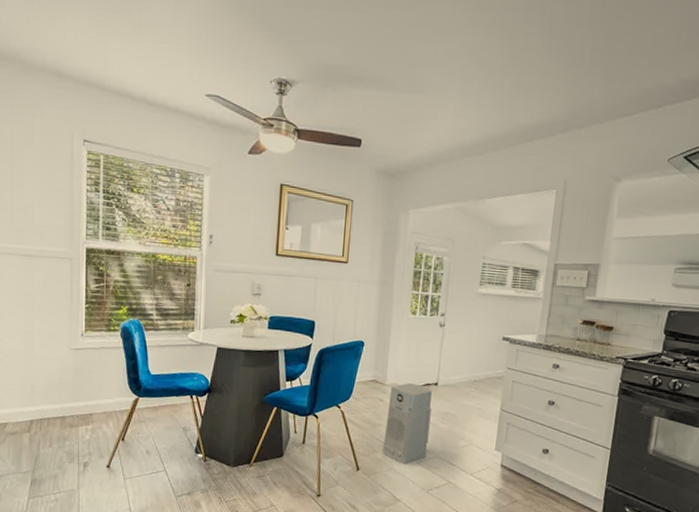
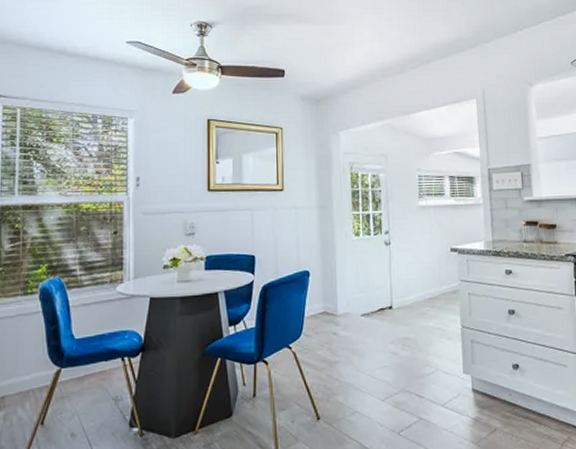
air purifier: present [382,383,432,464] -> none [342,310,391,405]

